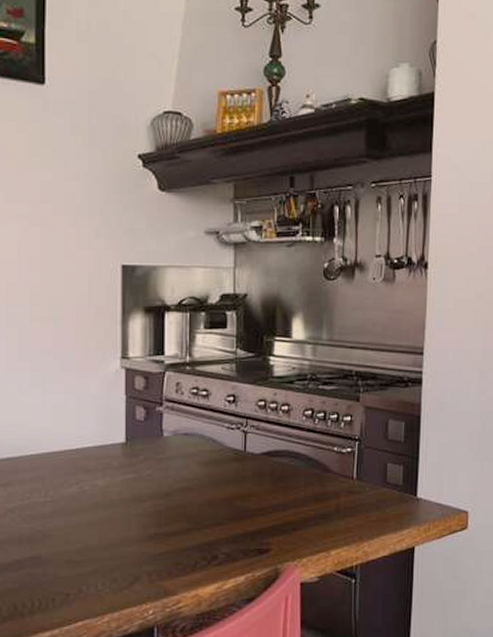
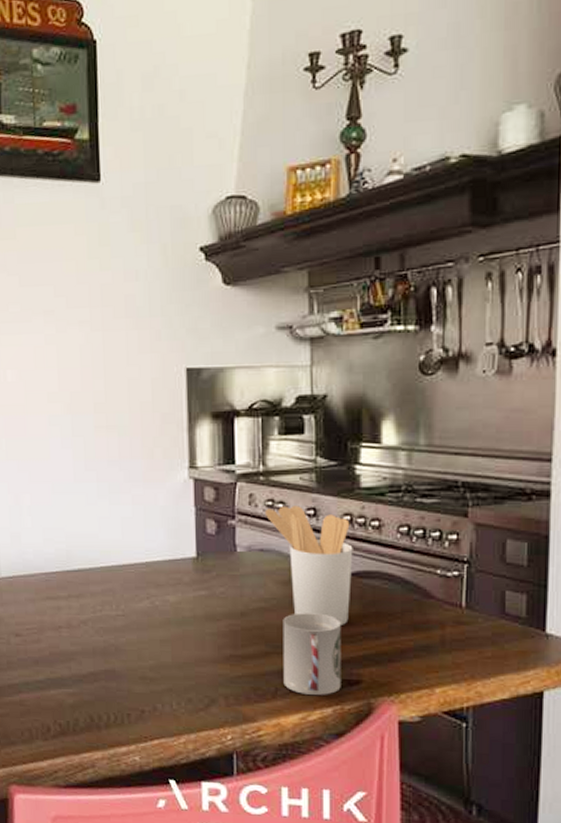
utensil holder: none [189,393,266,500] -> present [264,506,353,625]
cup: none [202,490,254,565] -> present [283,613,341,695]

